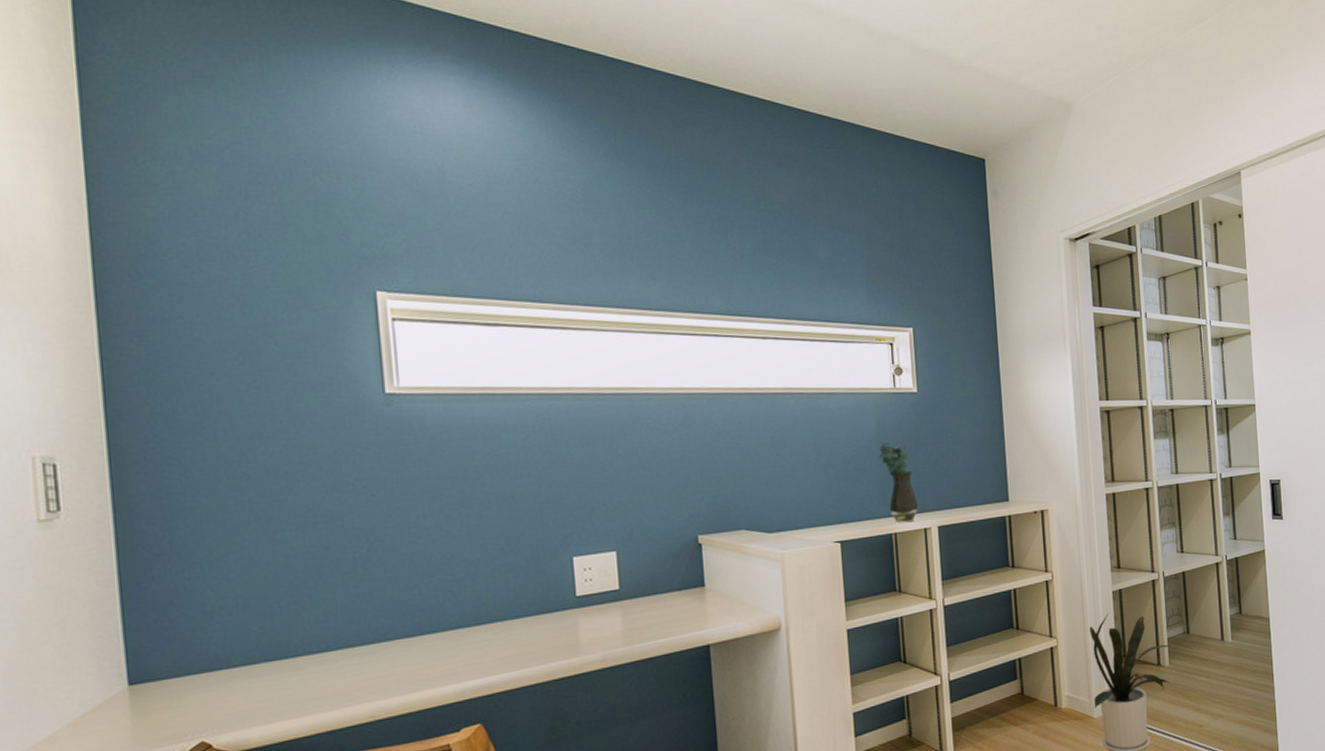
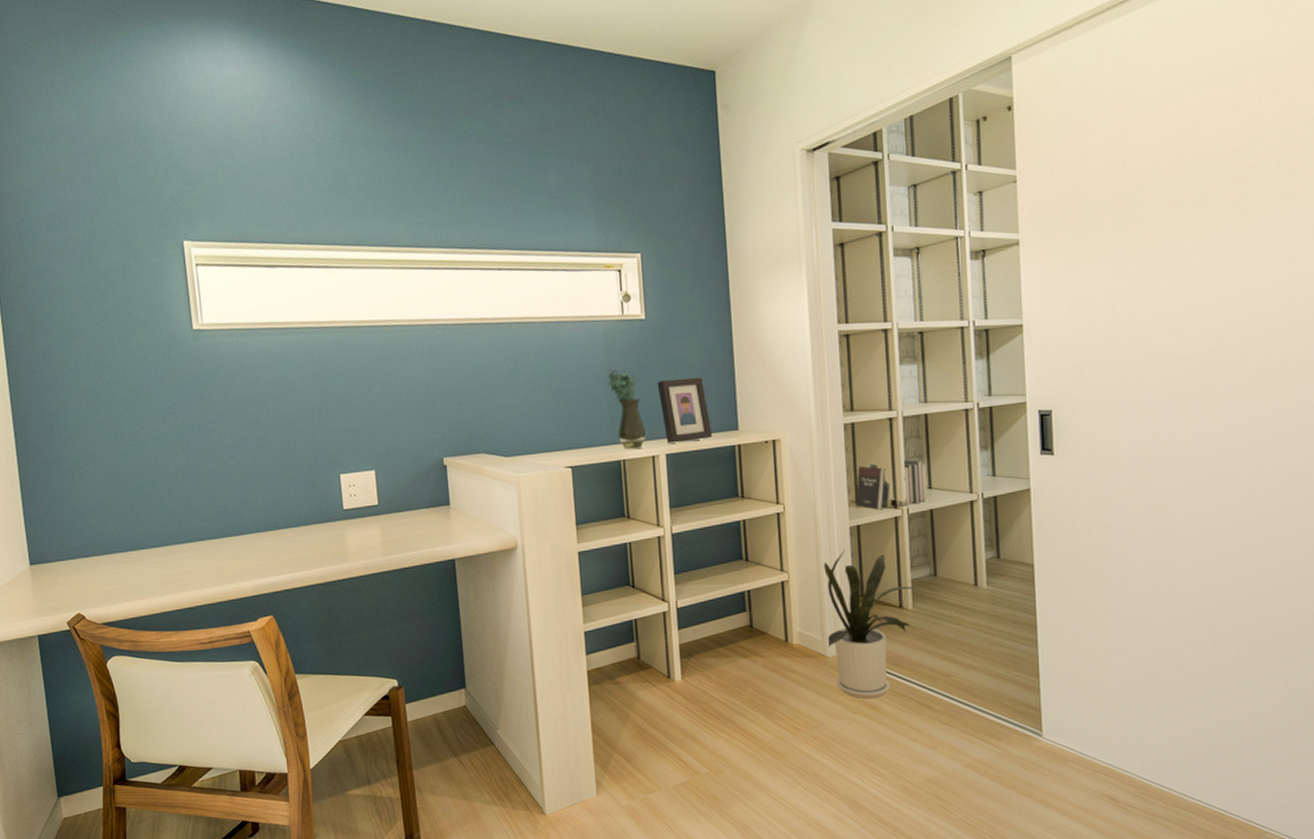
picture frame: none [929,450,984,516] -> present [657,377,713,443]
books: none [1117,525,1181,574] -> present [855,458,928,510]

